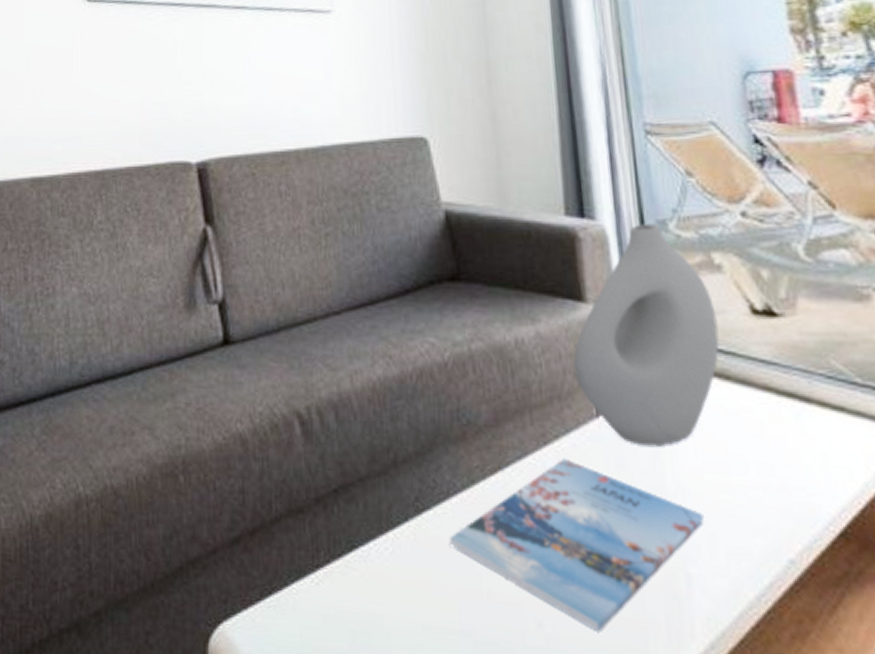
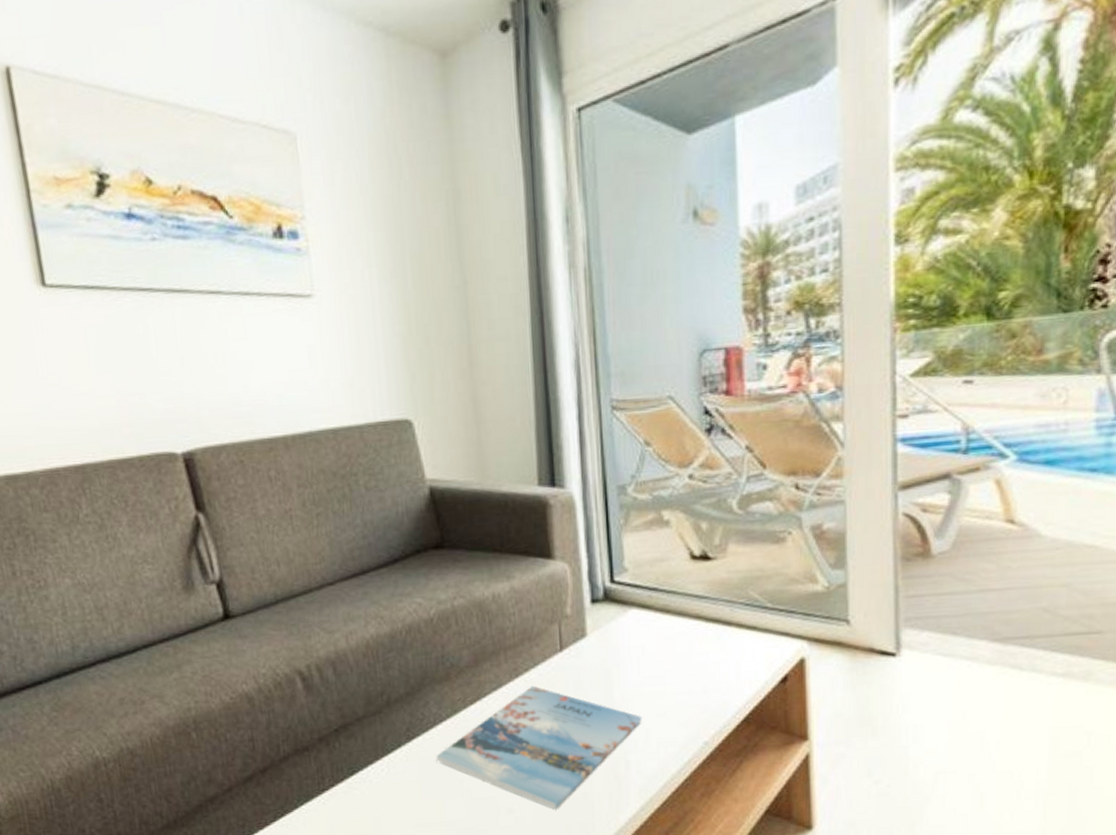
vase: present [572,223,720,446] -> none [541,488,663,670]

